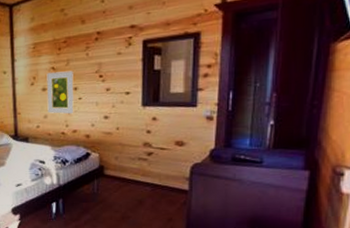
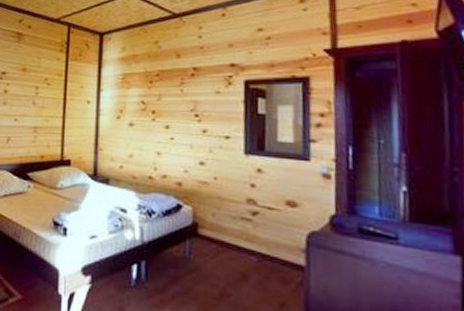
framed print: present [46,70,74,114] -> none [134,107,165,156]

